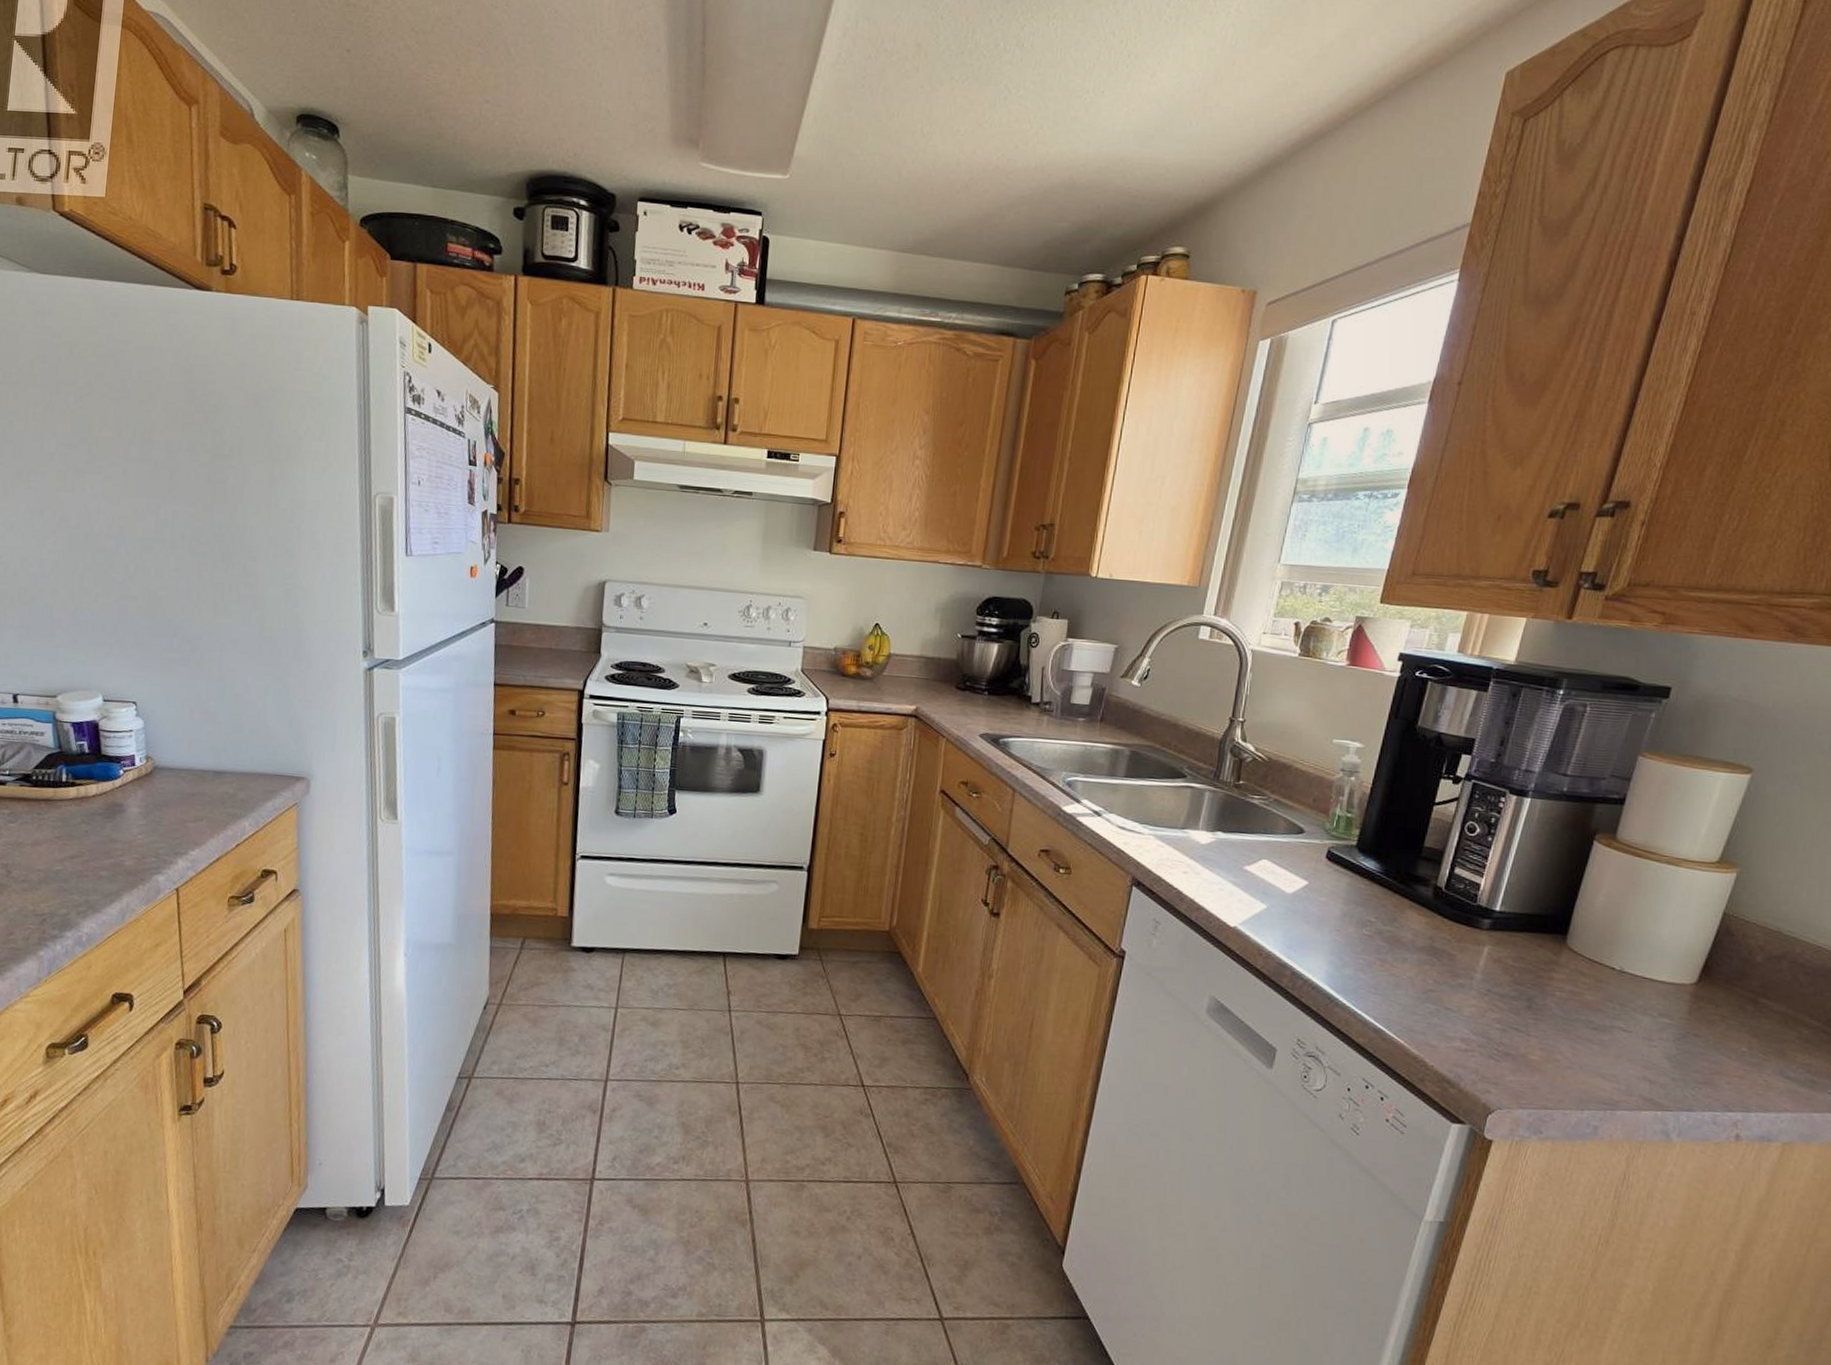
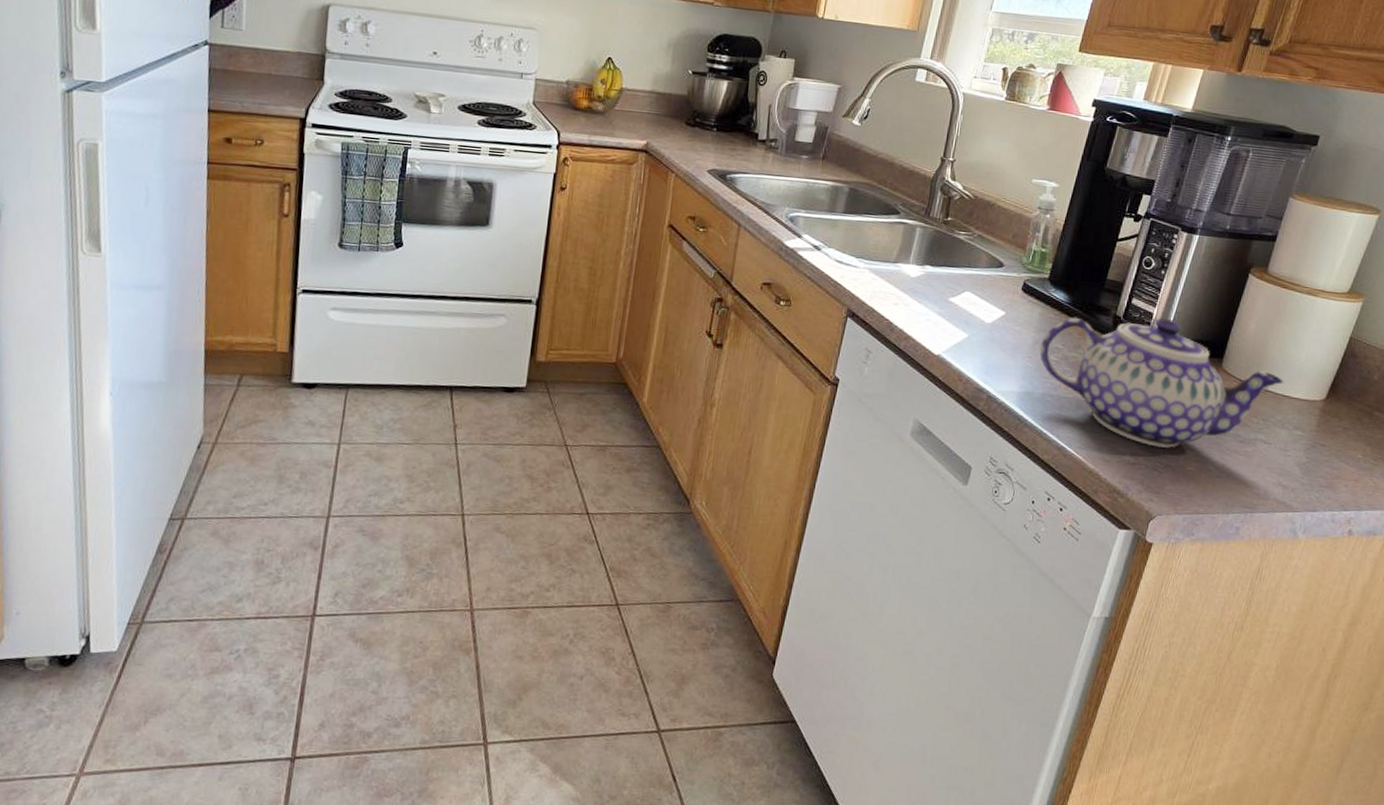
teapot: none [1350,887,1644,1034] -> present [1040,317,1284,448]

